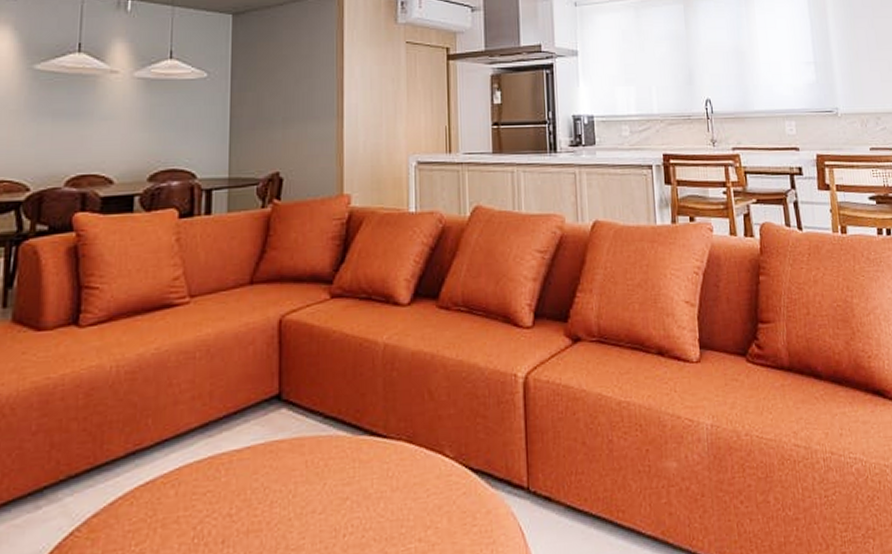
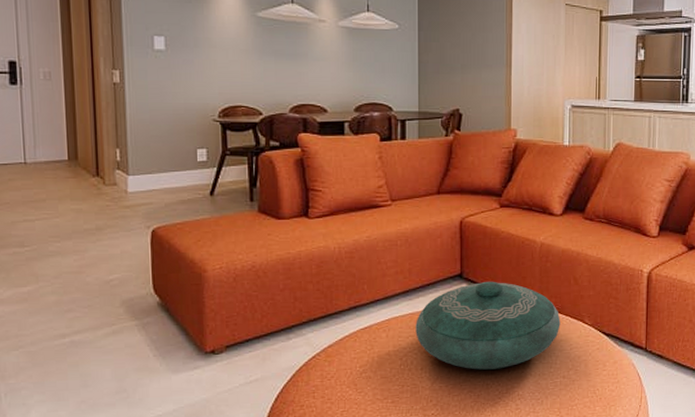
decorative bowl: none [216,402,413,538] -> present [415,281,561,371]

